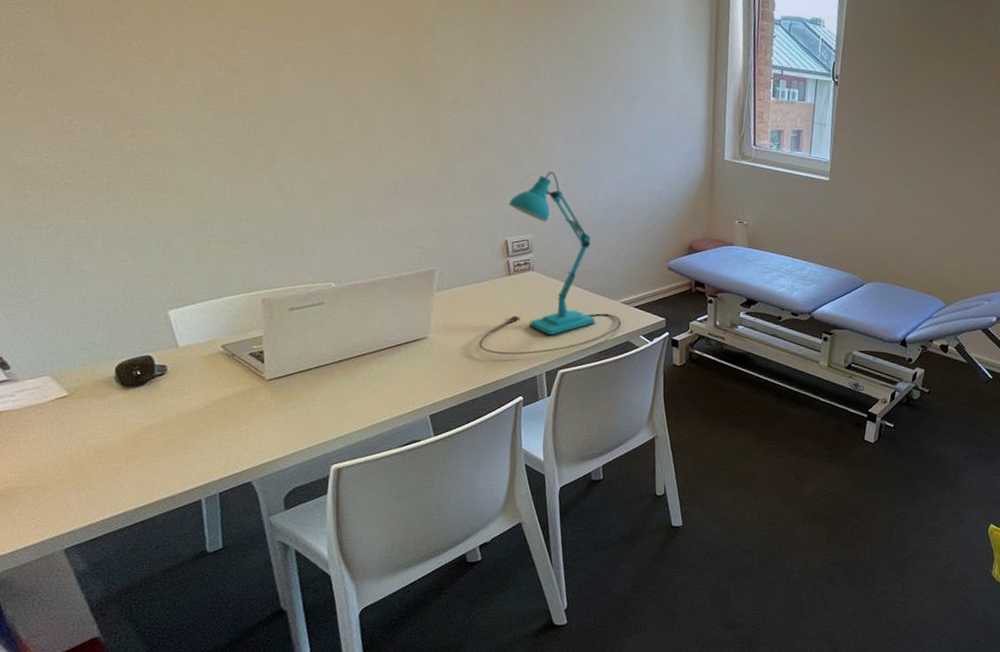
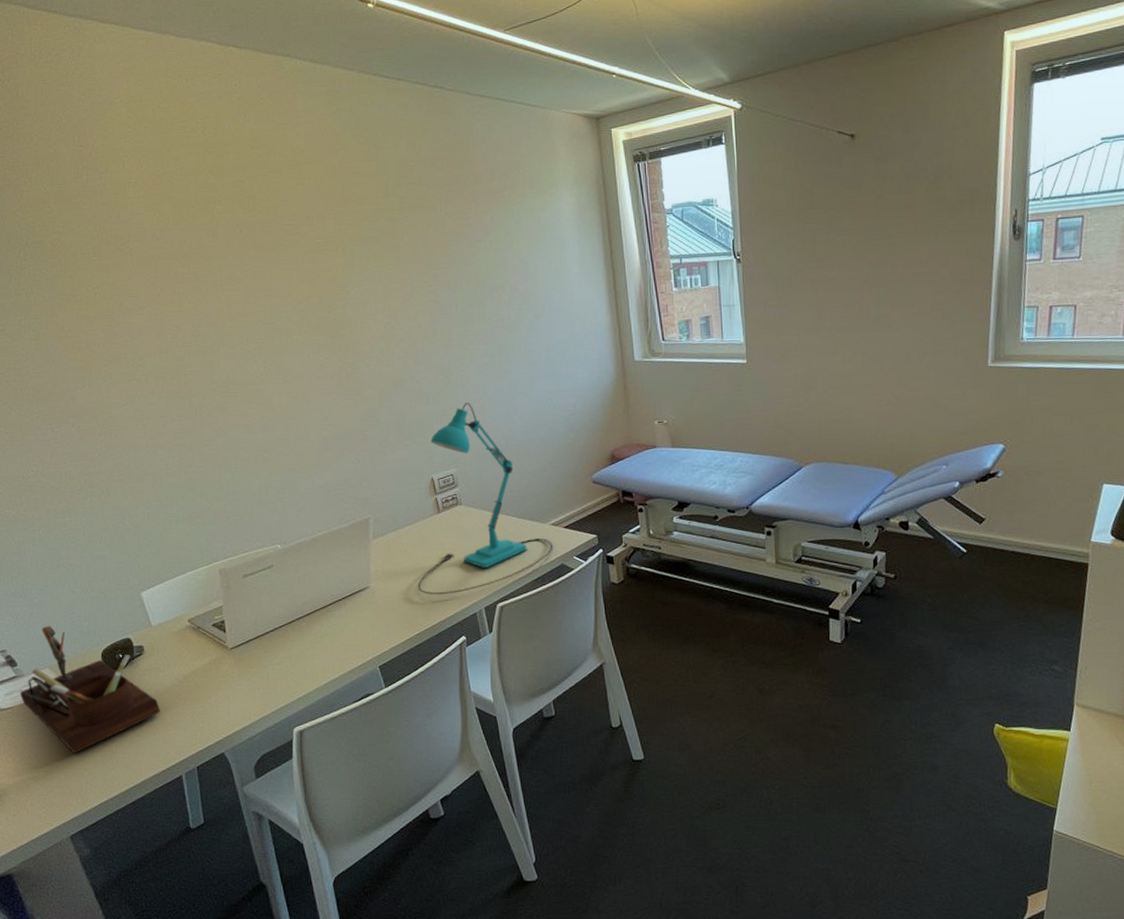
desk organizer: none [11,331,181,467] -> present [19,625,160,754]

